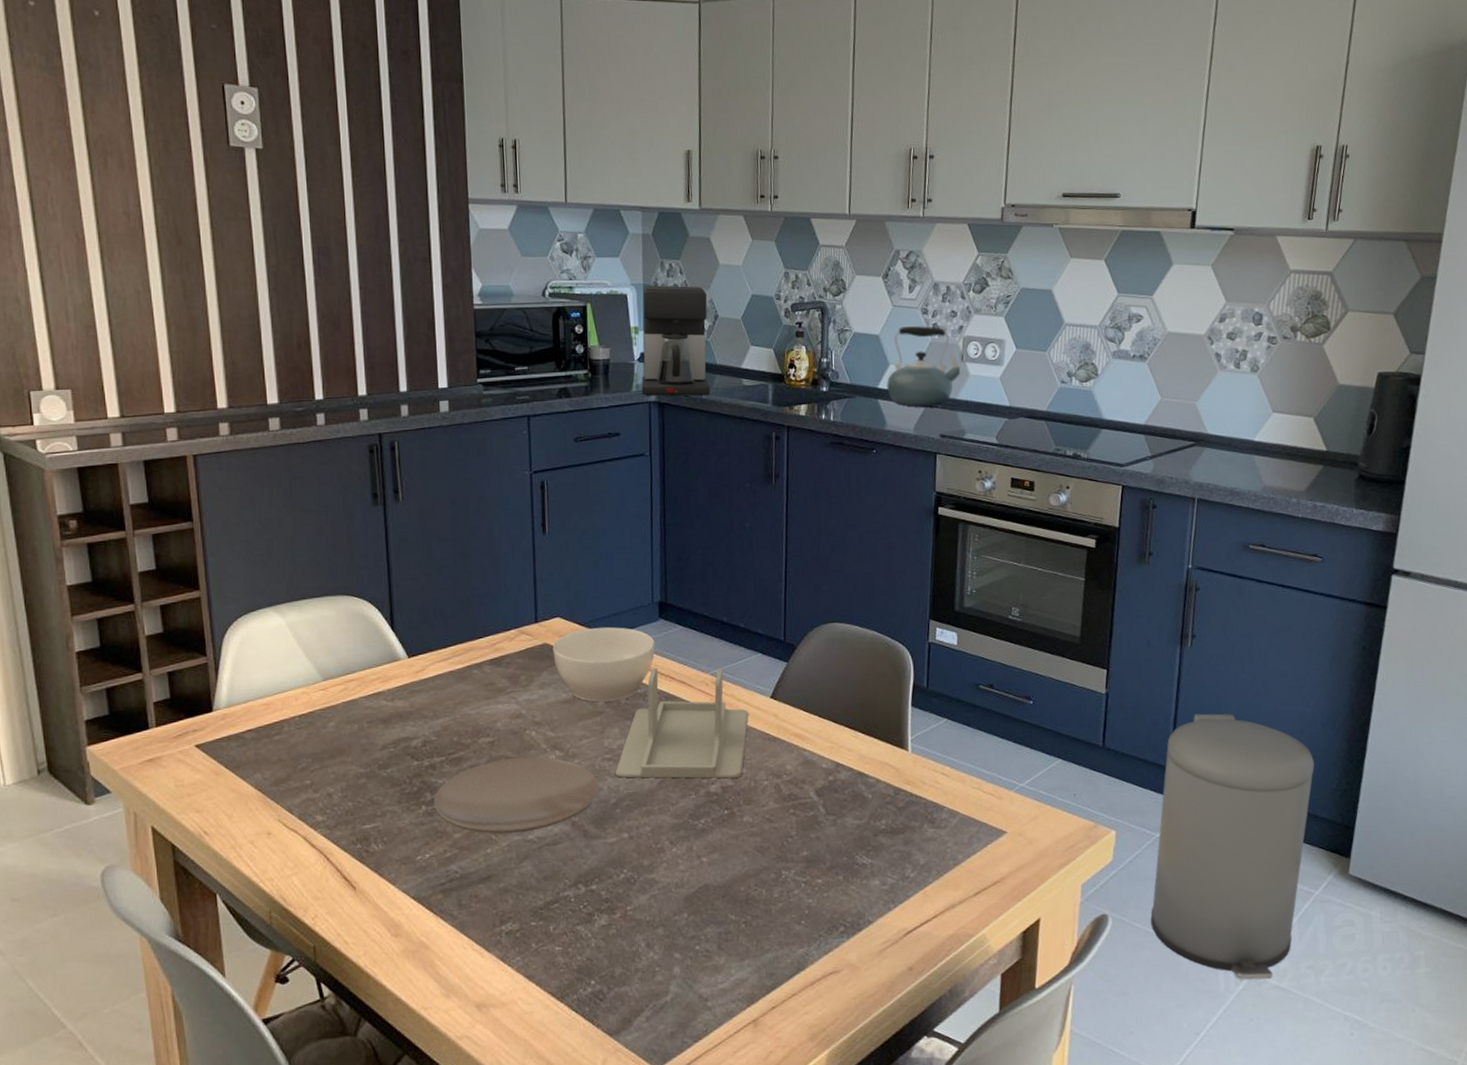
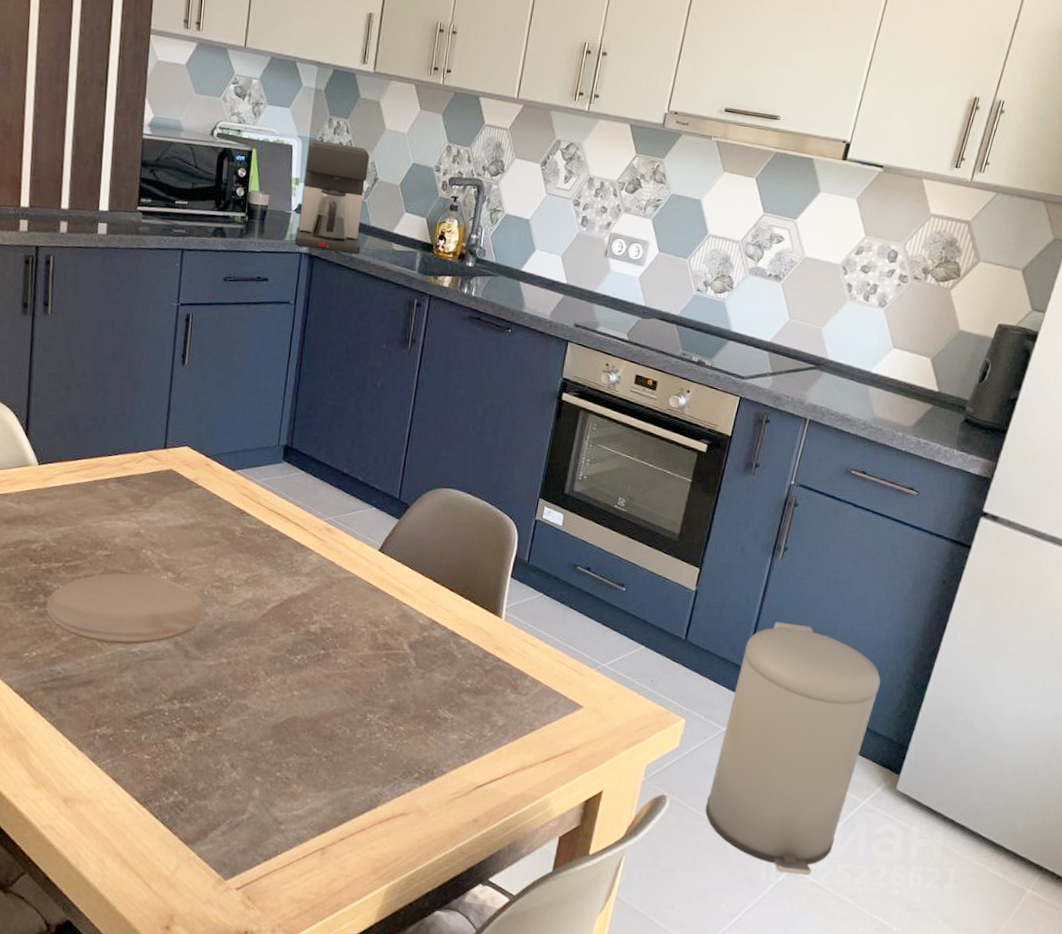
bowl: present [552,626,656,703] -> none [177,461,276,534]
napkin holder: present [615,668,749,779] -> none [221,507,356,621]
kettle: present [887,326,962,407] -> none [530,215,604,296]

